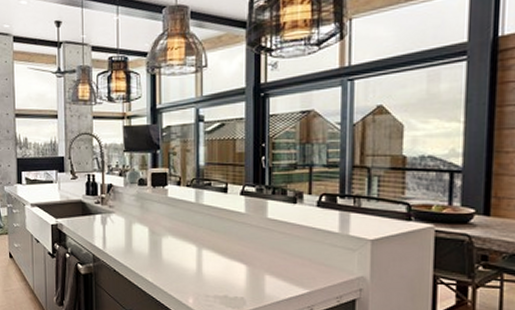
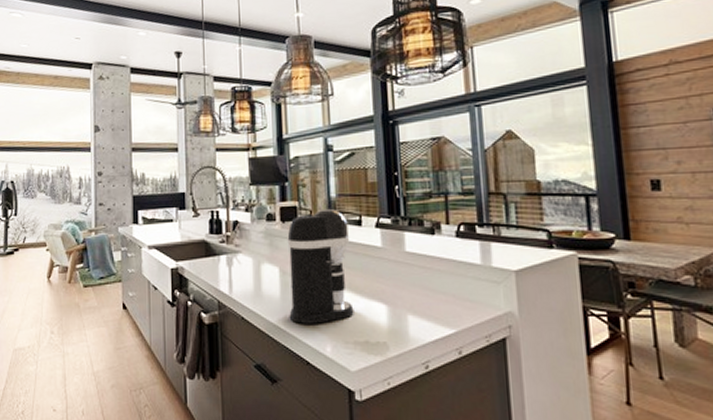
coffee maker: none [156,177,216,279] -> present [287,209,354,324]

